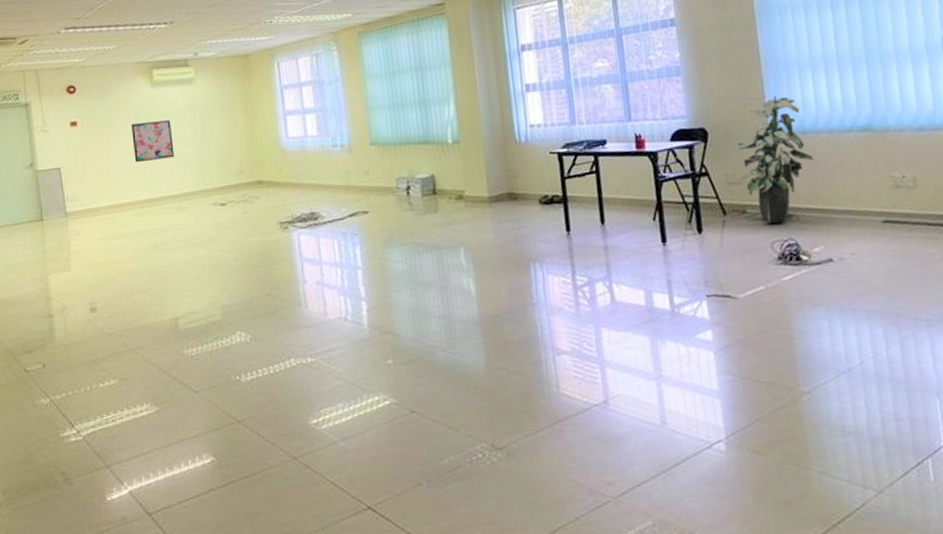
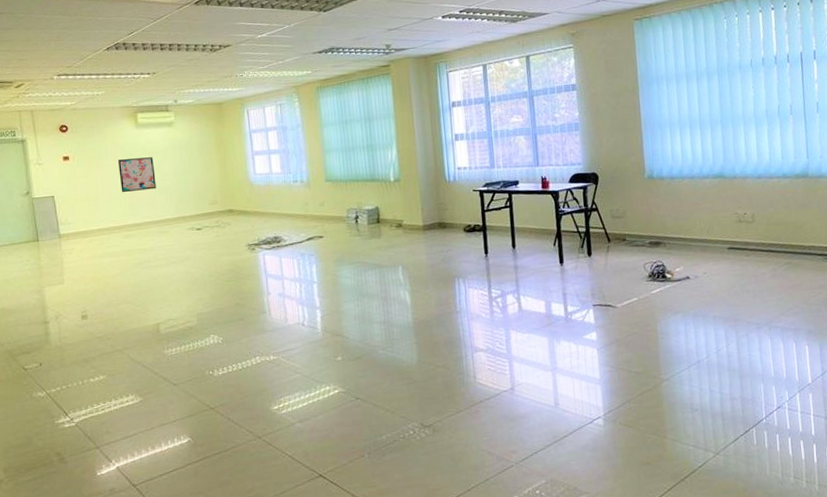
indoor plant: present [737,94,814,224] -> none [621,147,679,250]

